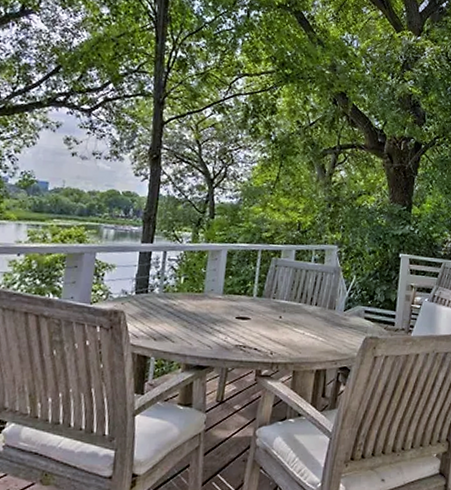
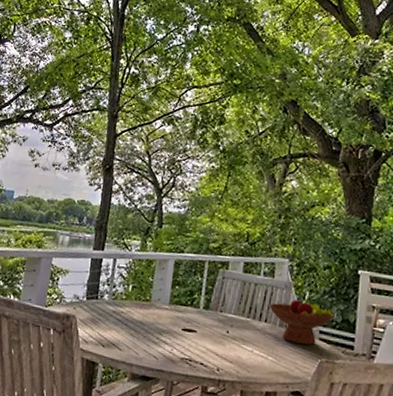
fruit bowl: none [319,279,379,325] -> present [269,295,335,345]

